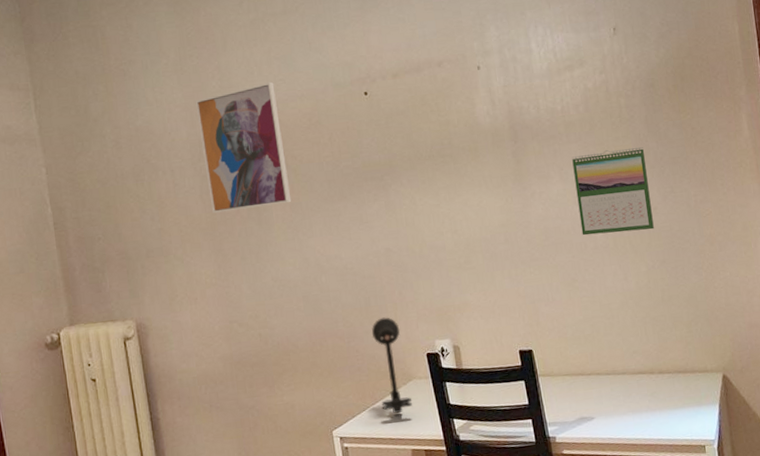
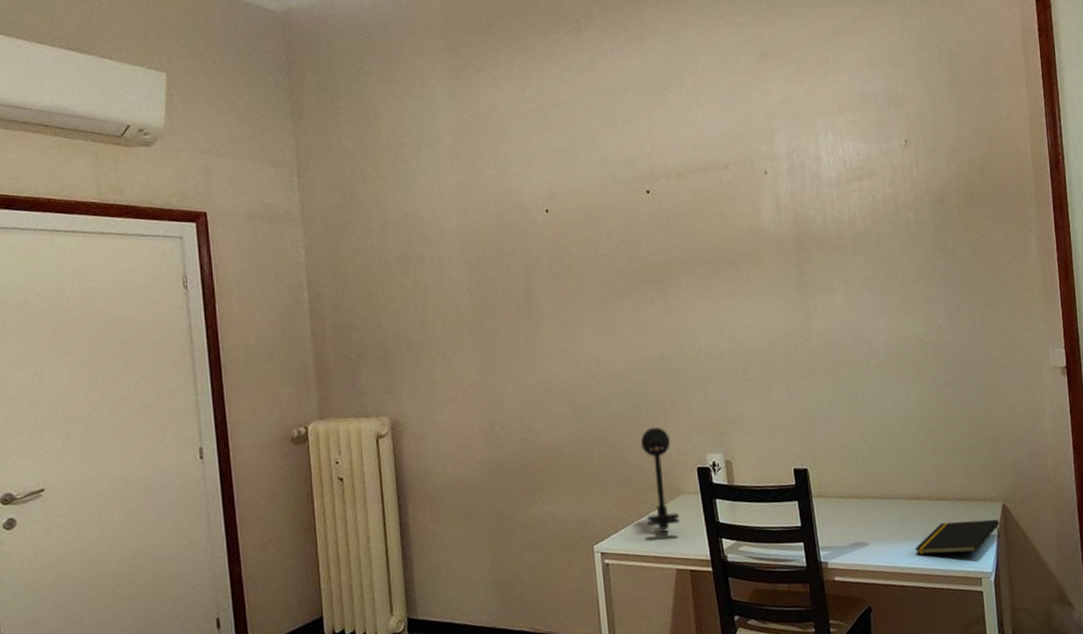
wall art: present [195,82,292,213] -> none [469,173,564,308]
calendar: present [572,146,654,236] -> none [857,263,938,352]
notepad: none [639,389,722,426] -> present [914,519,1000,555]

